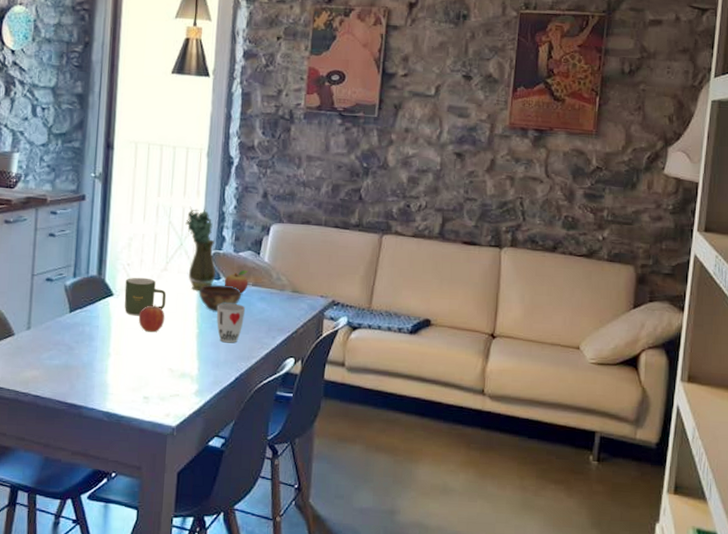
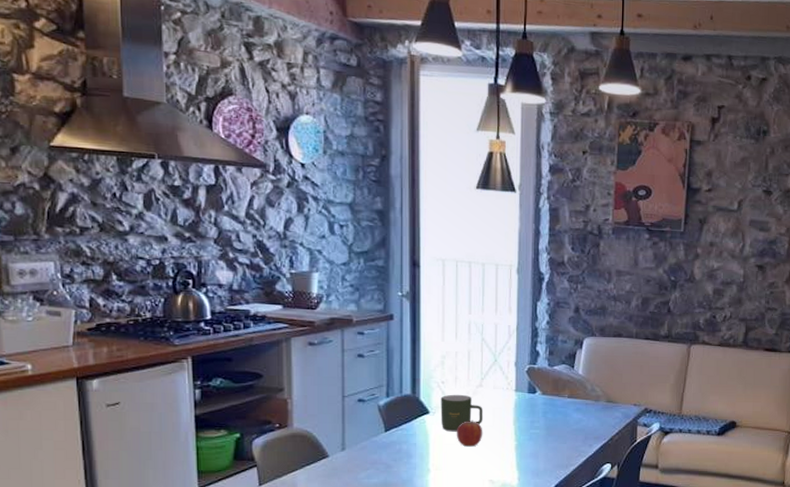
vase: present [185,206,216,291] -> none [498,323,532,405]
decorative bowl: present [198,284,241,310] -> none [515,398,557,423]
cup: present [216,303,245,343] -> none [534,415,561,453]
fruit: present [224,269,249,294] -> none [540,382,564,406]

